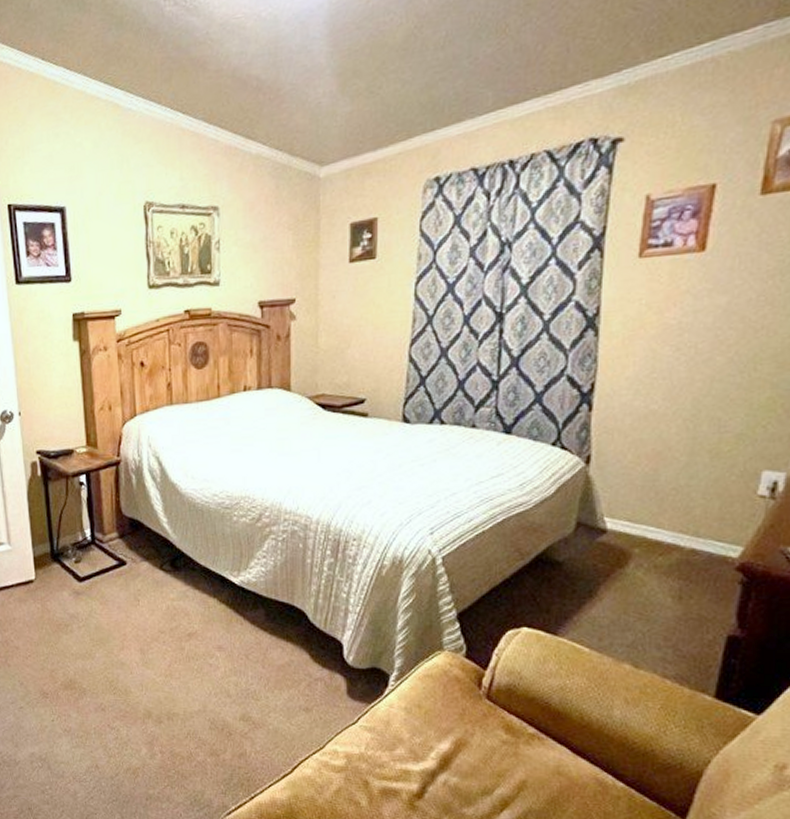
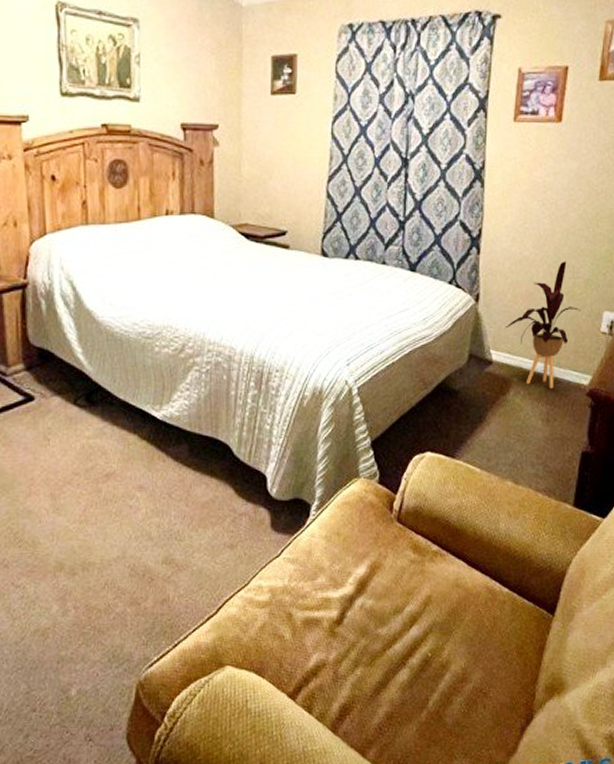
house plant: none [622,413,728,561] -> present [504,261,580,389]

